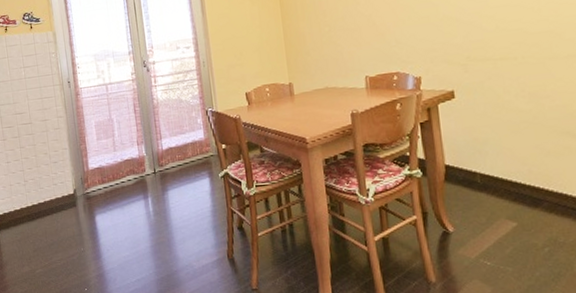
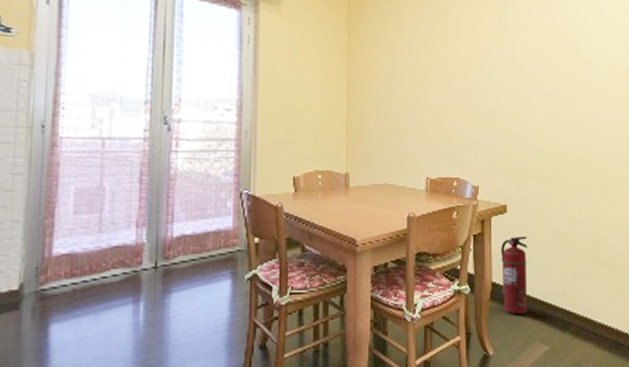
fire extinguisher: none [452,118,488,194] -> present [501,236,528,315]

